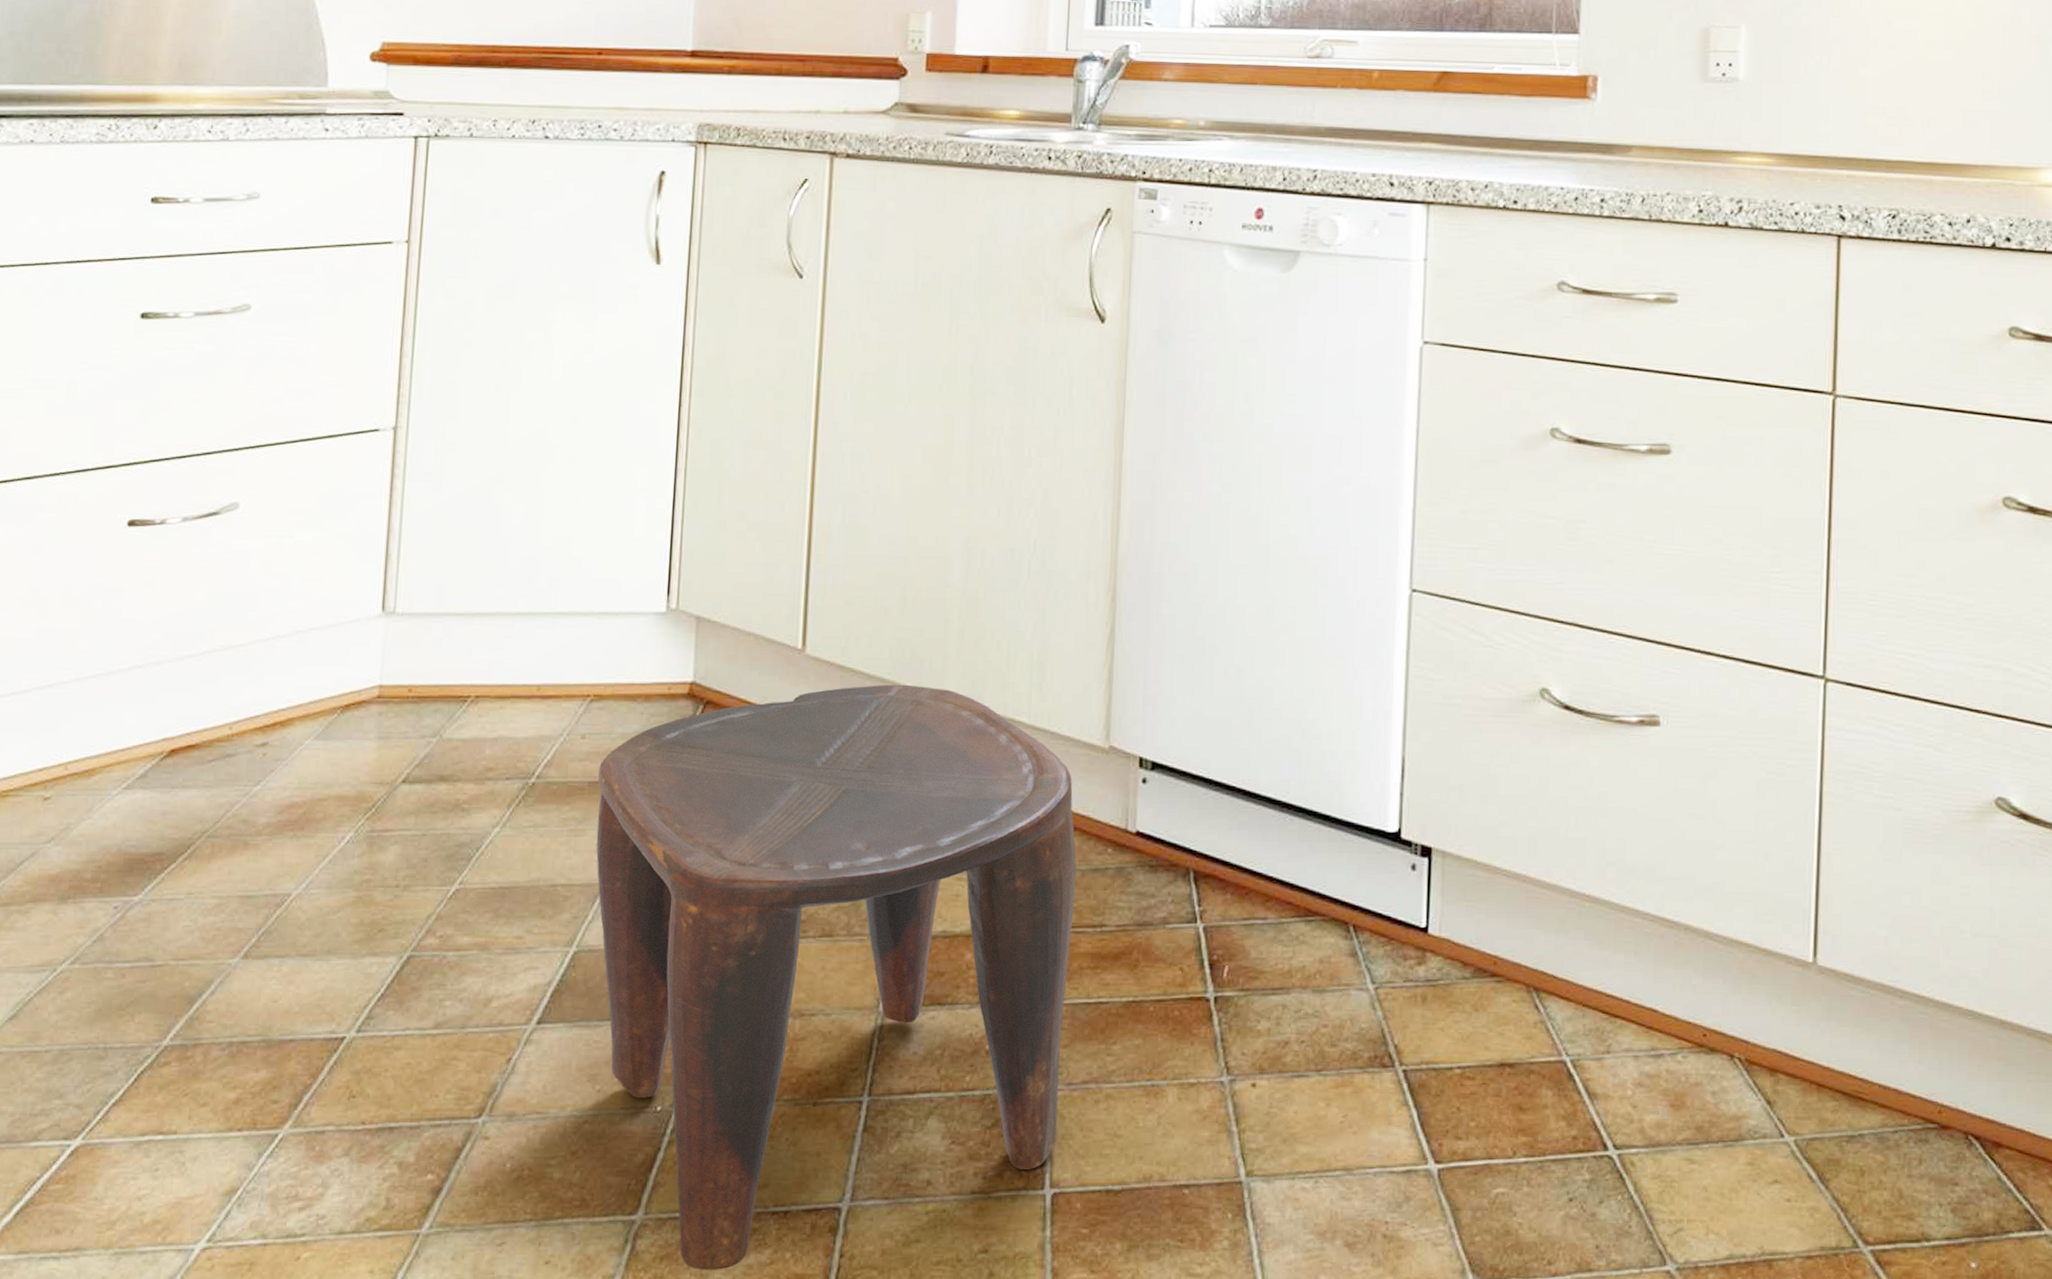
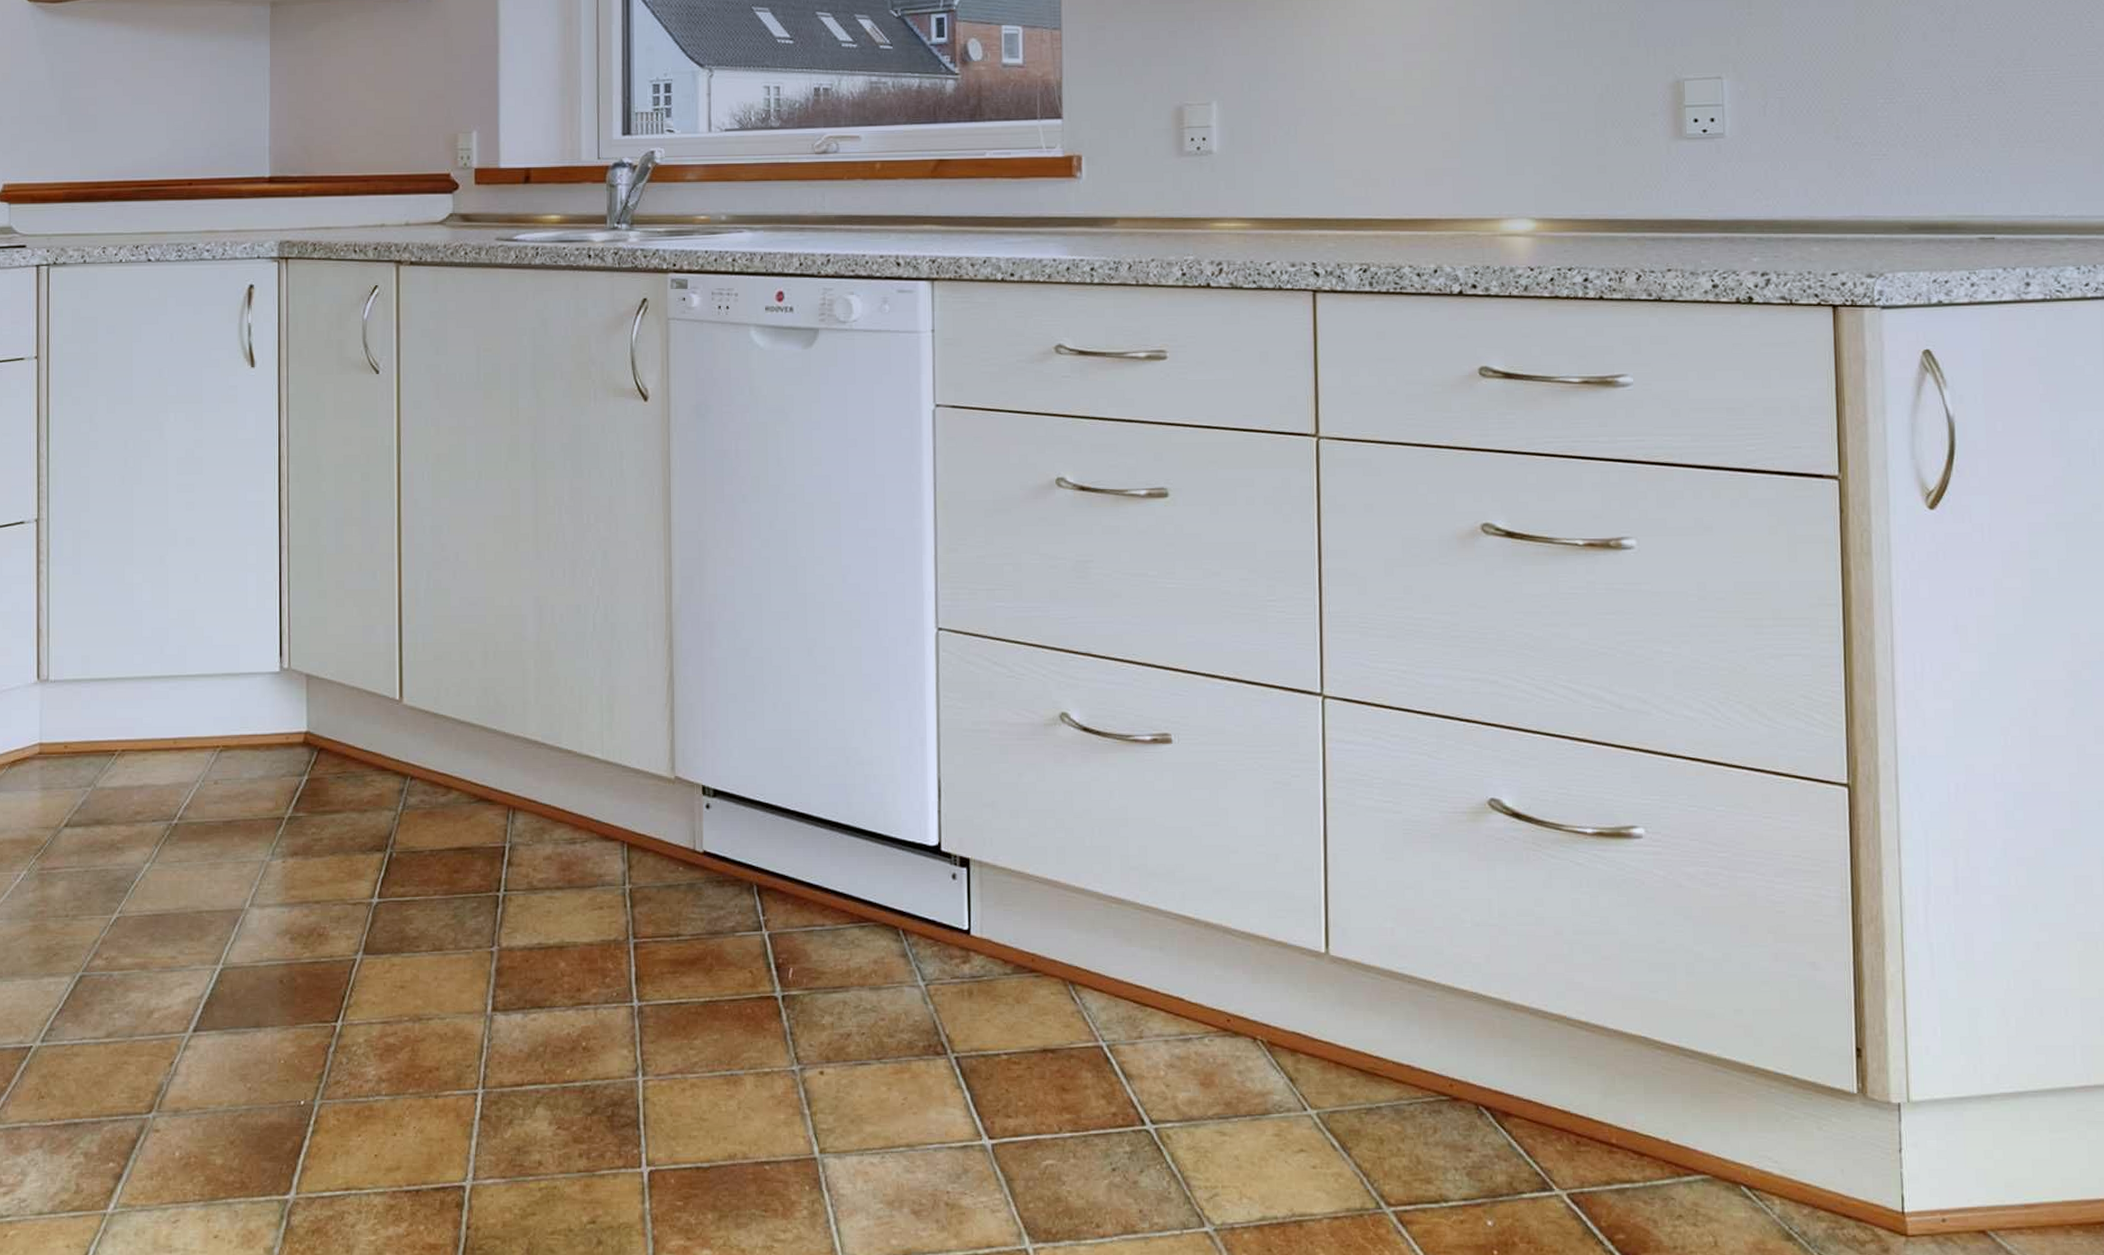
stool: present [596,684,1077,1271] -> none [231,728,653,1243]

